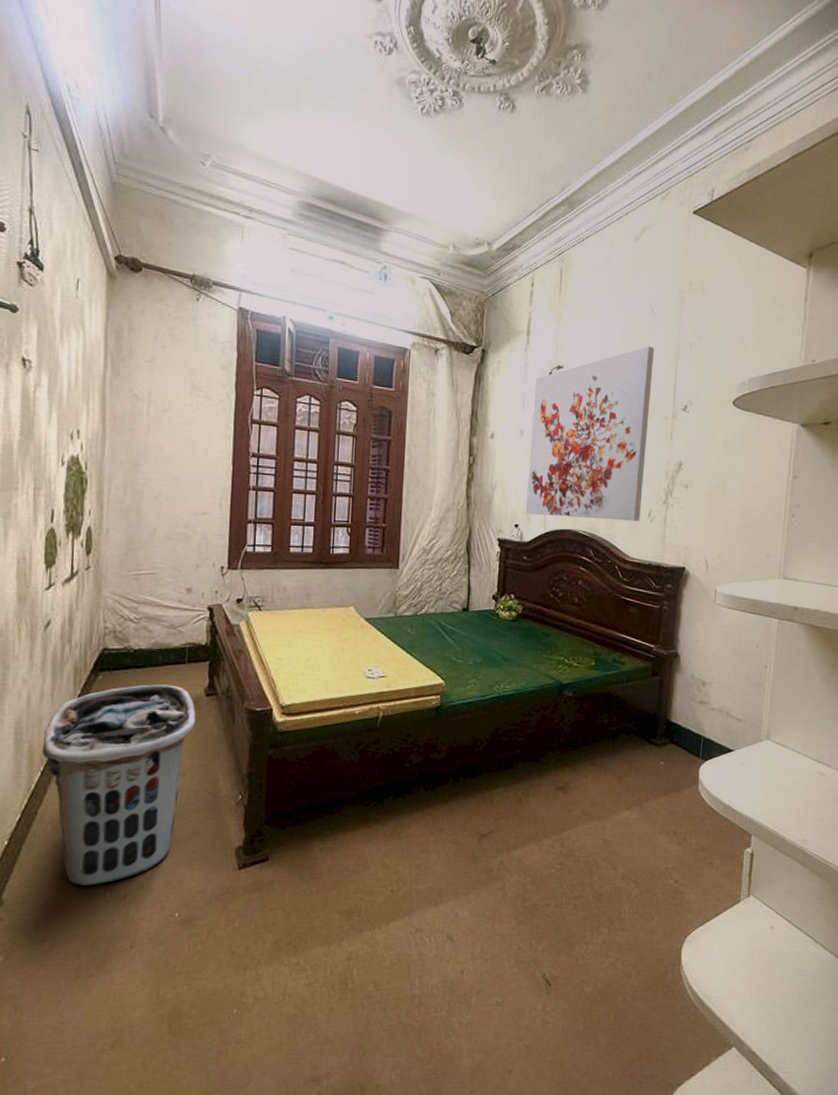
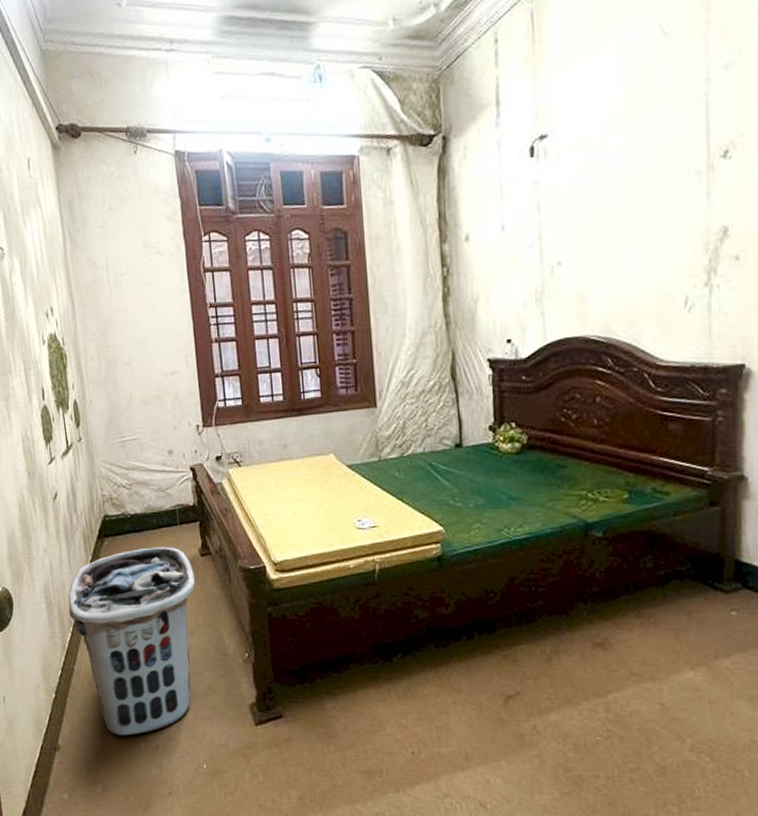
wall art: present [525,346,654,522] -> none [512,81,674,325]

